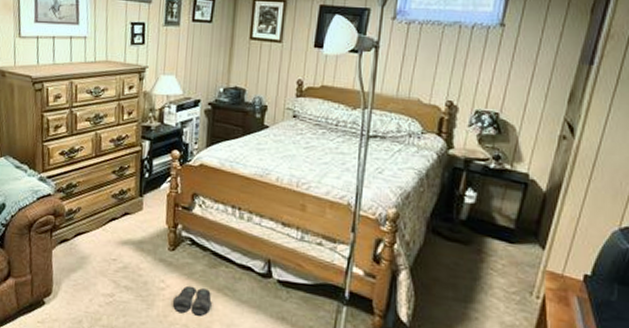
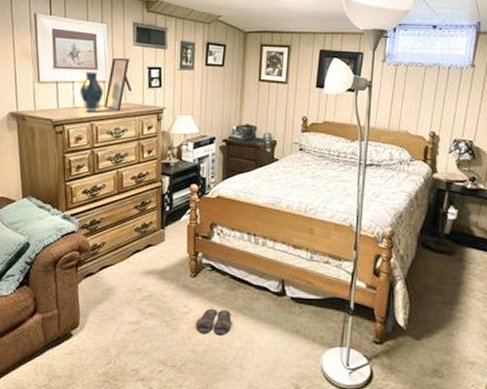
vase: none [59,26,84,71] -> present [79,71,103,114]
picture frame: none [85,12,114,70] -> present [104,57,133,112]

